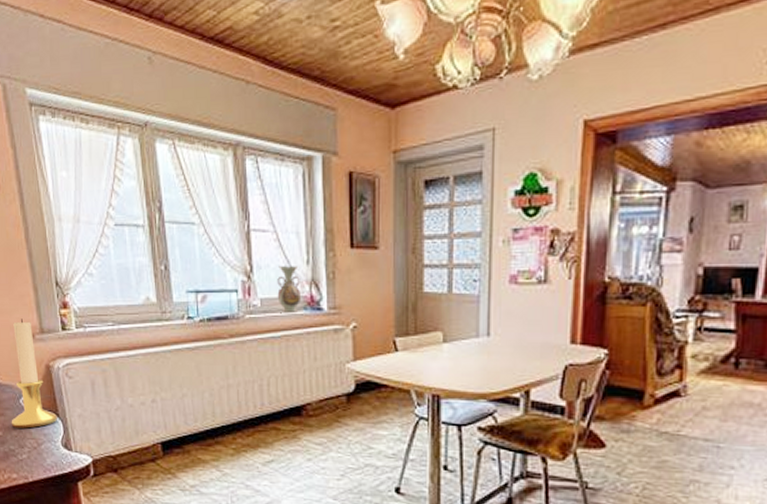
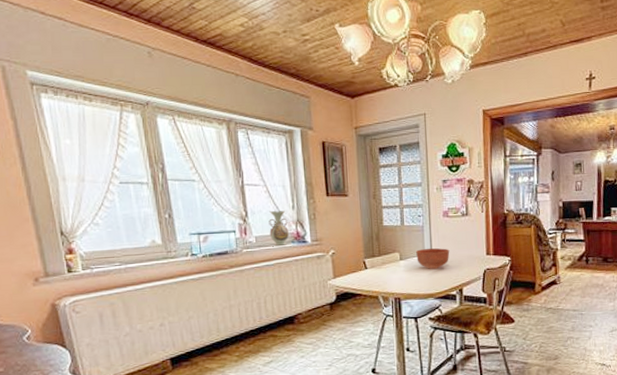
candle holder: present [11,318,57,429] -> none [13,265,64,363]
bowl: none [466,327,516,358] -> present [416,248,450,269]

